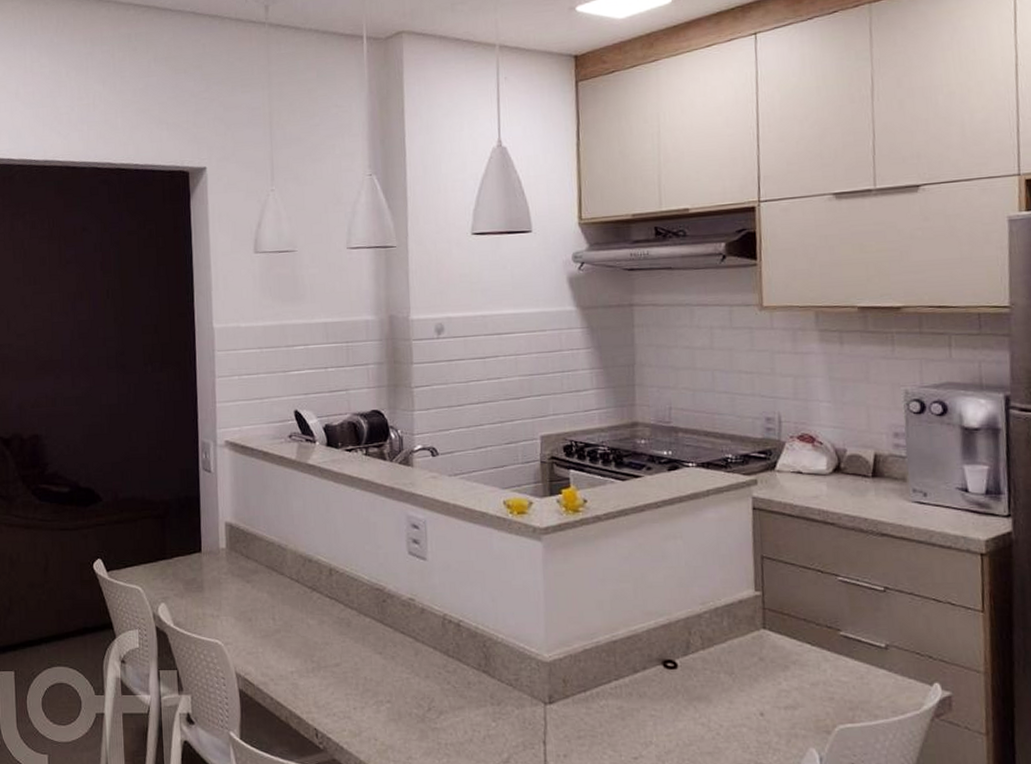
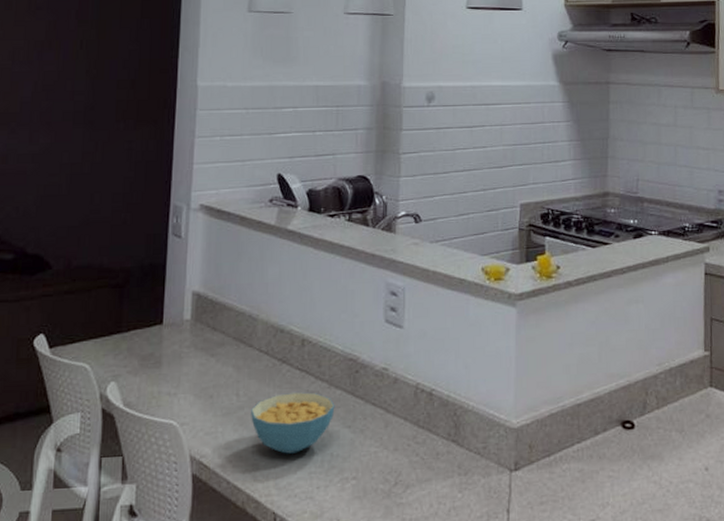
cereal bowl: none [287,619,366,676] -> present [251,392,335,454]

